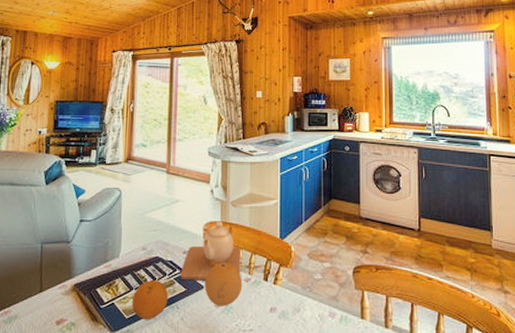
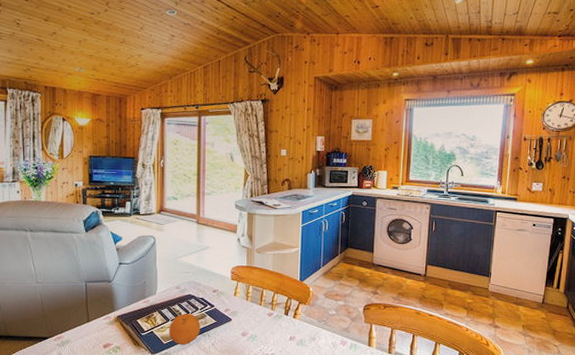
teapot: present [180,221,241,281] -> none [211,265,264,315]
fruit: present [205,263,243,306] -> none [233,300,266,335]

